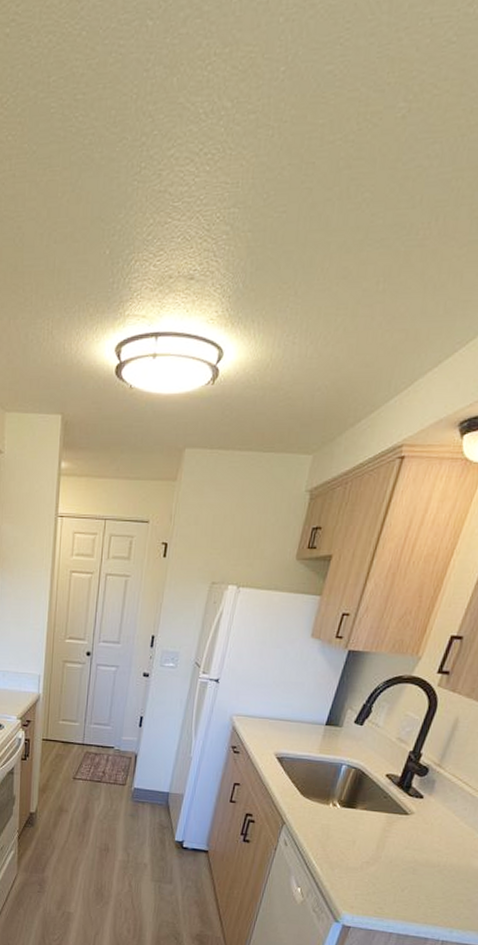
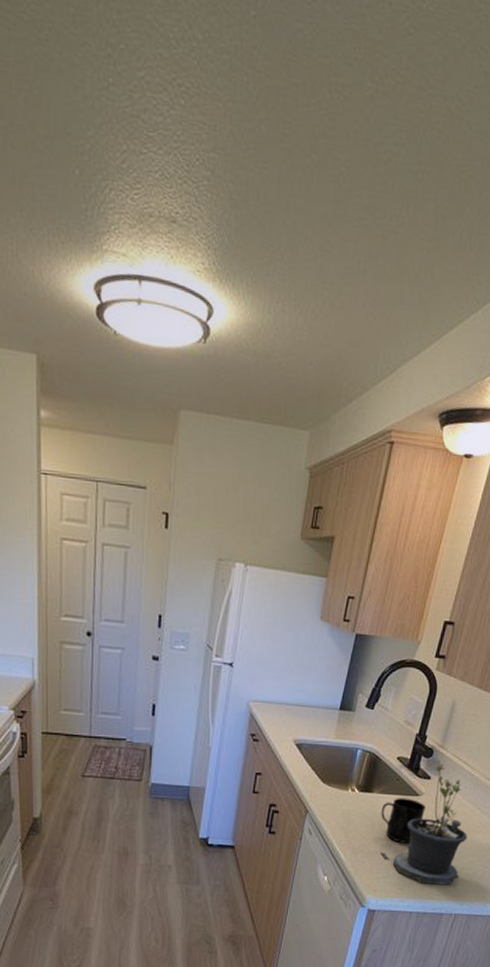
potted plant: none [360,782,464,910] -> present [380,763,468,886]
mug: none [363,816,415,863] -> present [381,798,425,844]

